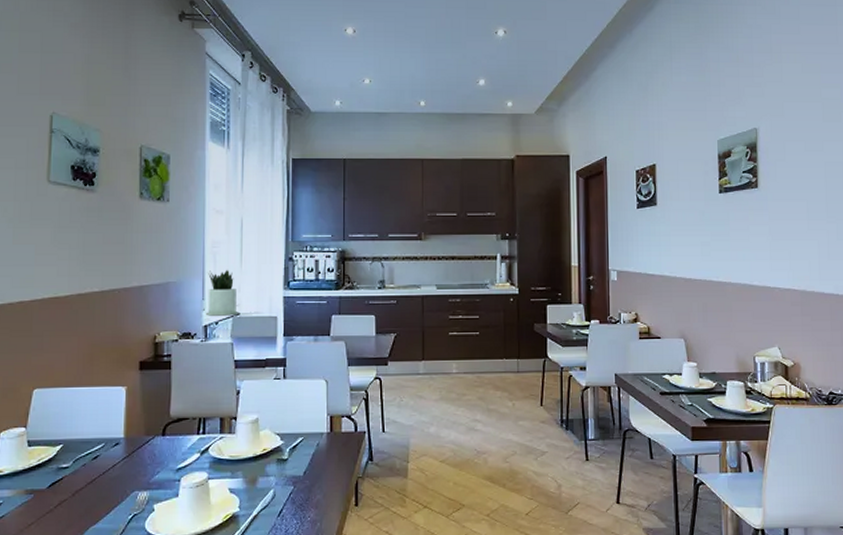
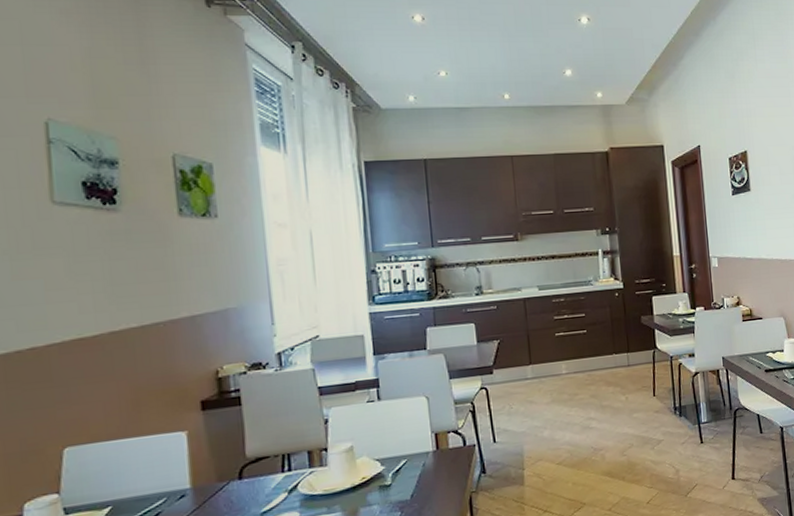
planter: present [205,269,239,317] -> none [276,288,318,343]

